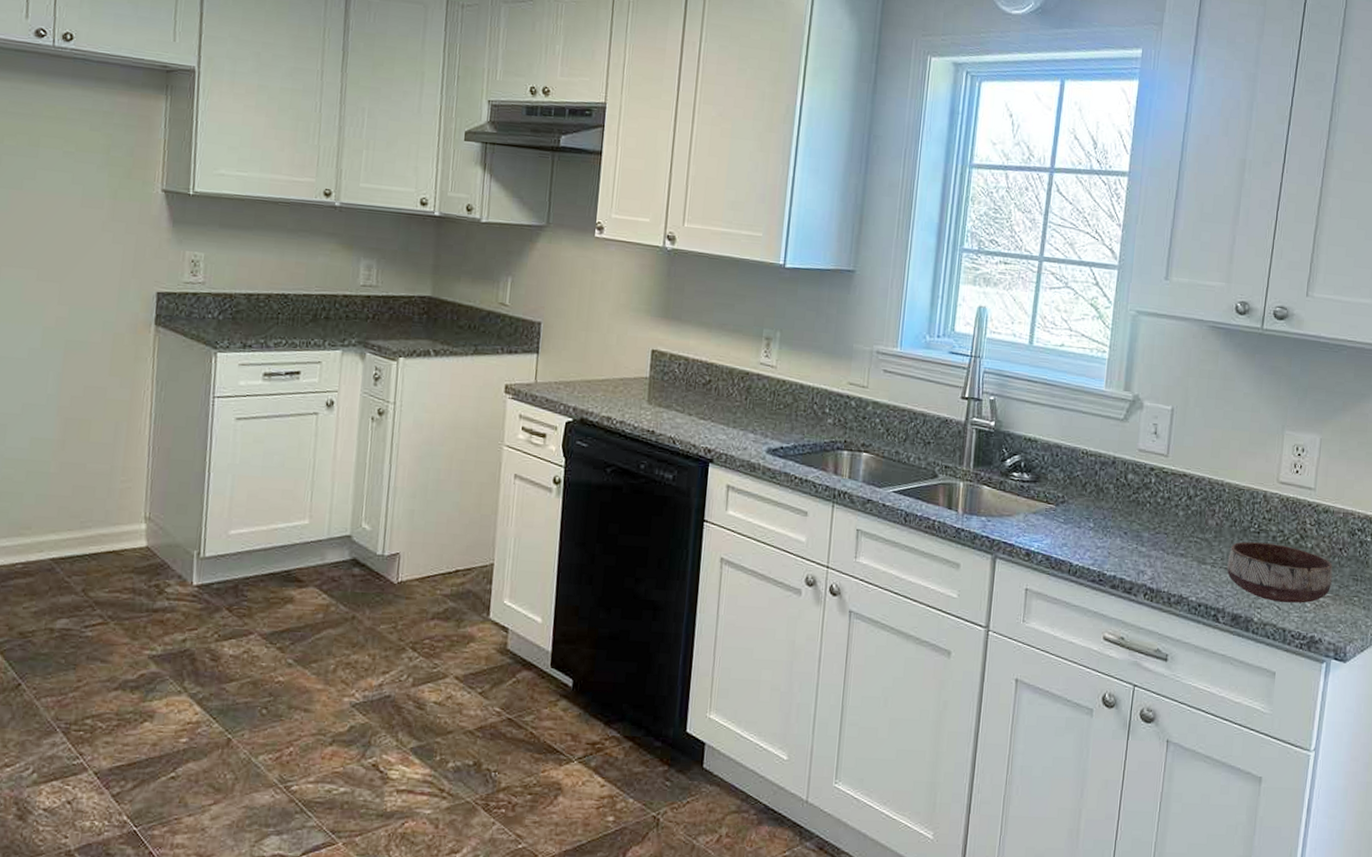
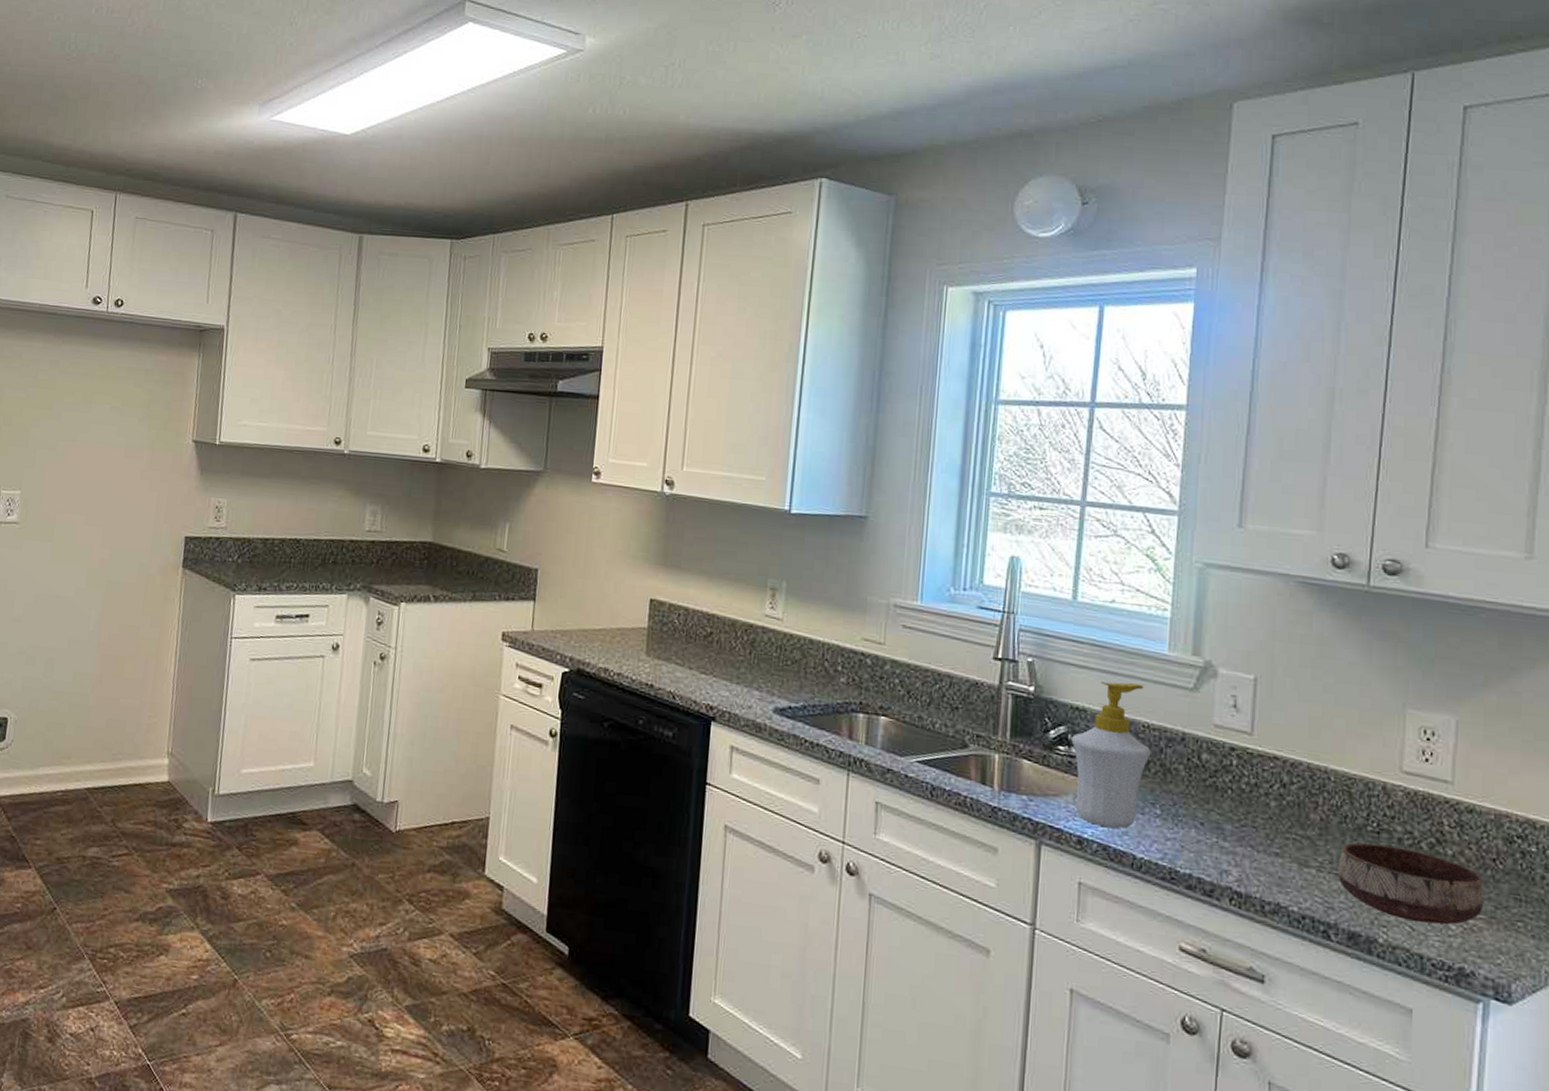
soap bottle: none [1024,415,1088,541] -> present [1071,682,1151,829]

